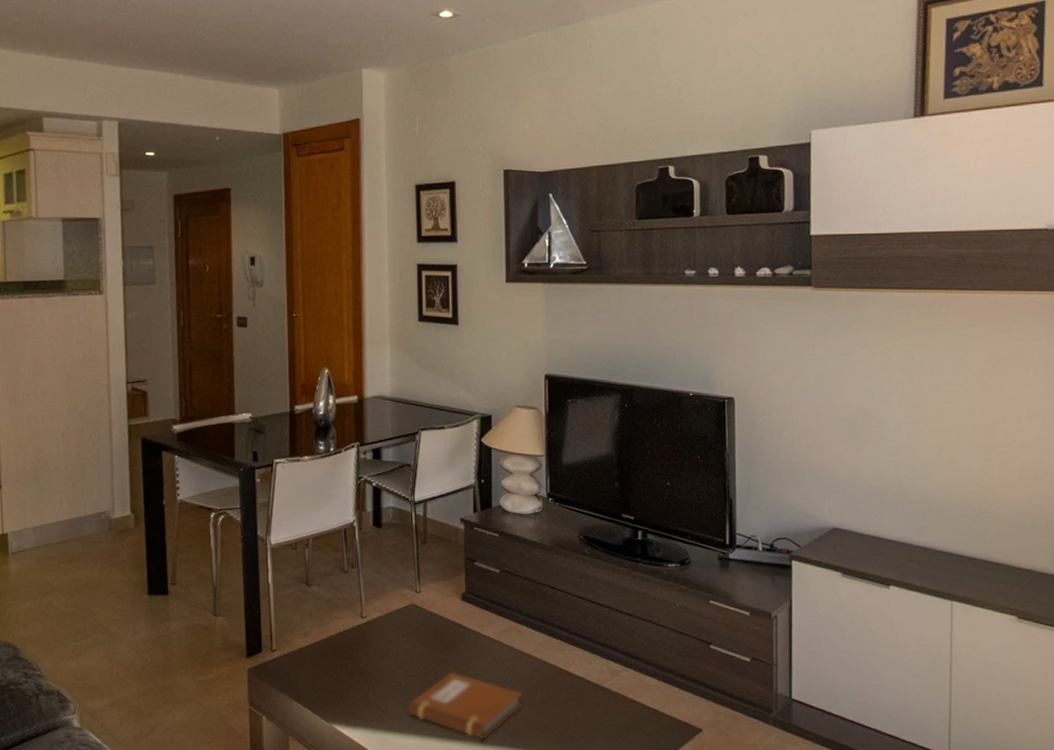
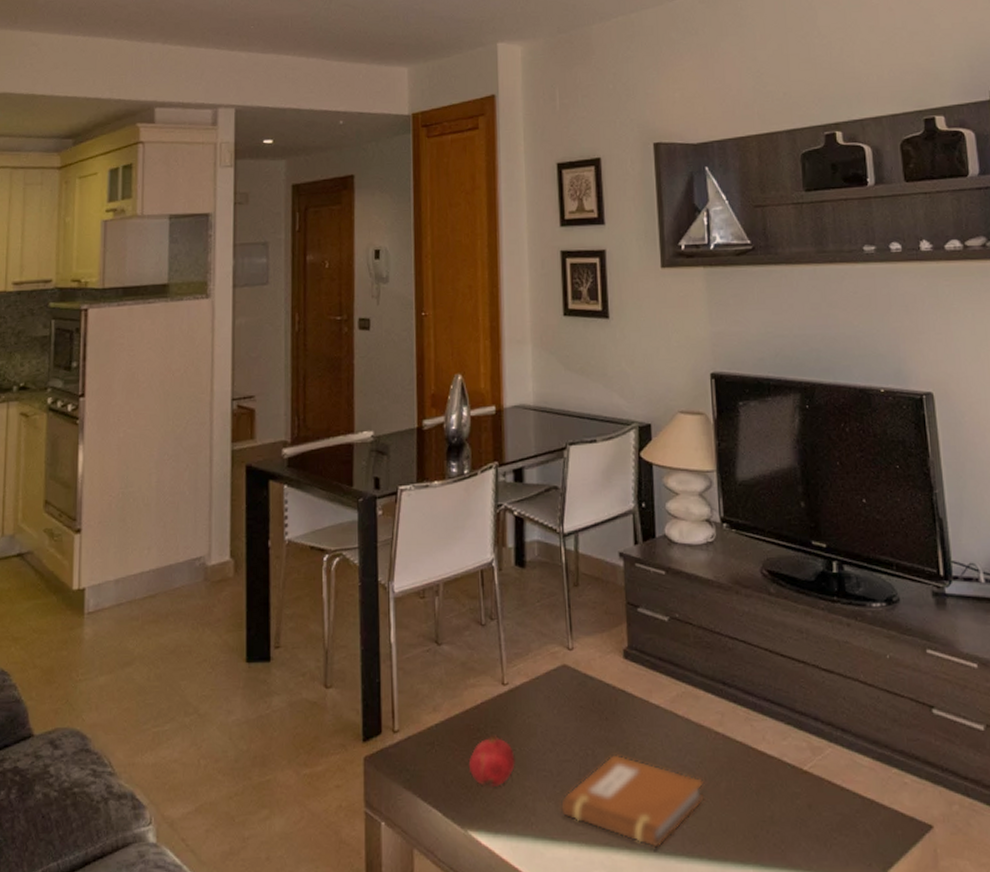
fruit: none [333,655,371,694] -> present [468,735,515,788]

